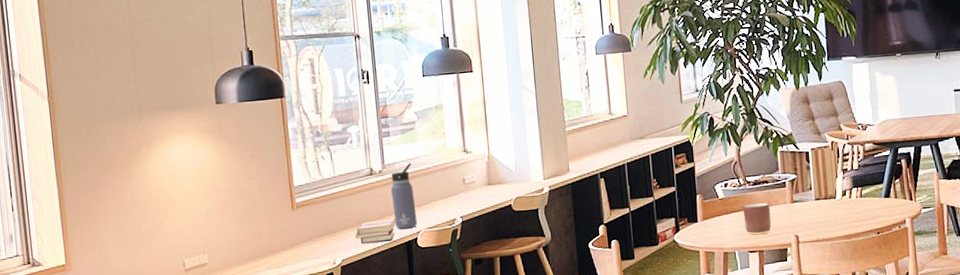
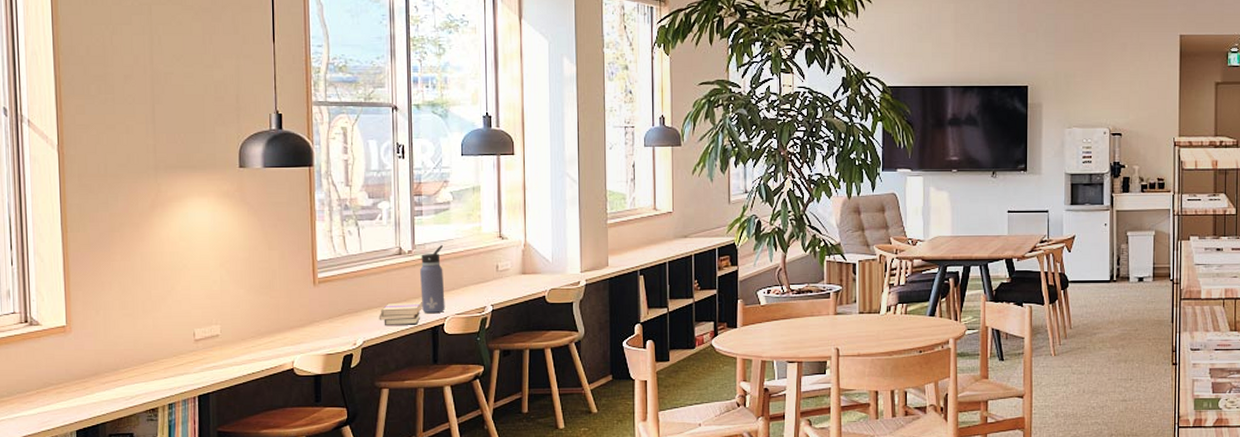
mug: present [742,202,772,235] -> none [784,312,813,345]

